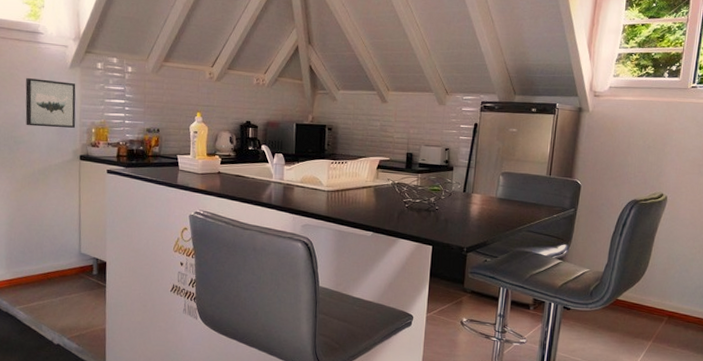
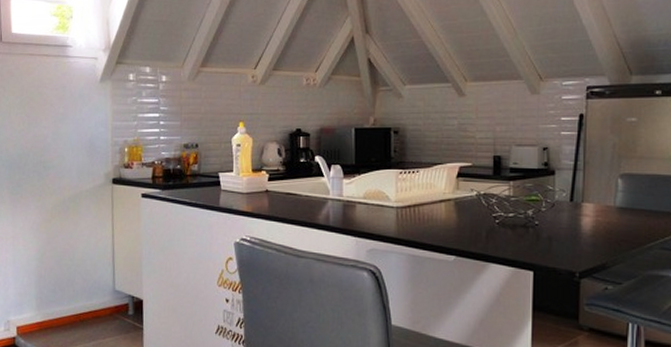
wall art: present [25,78,76,128] -> none [54,96,108,149]

